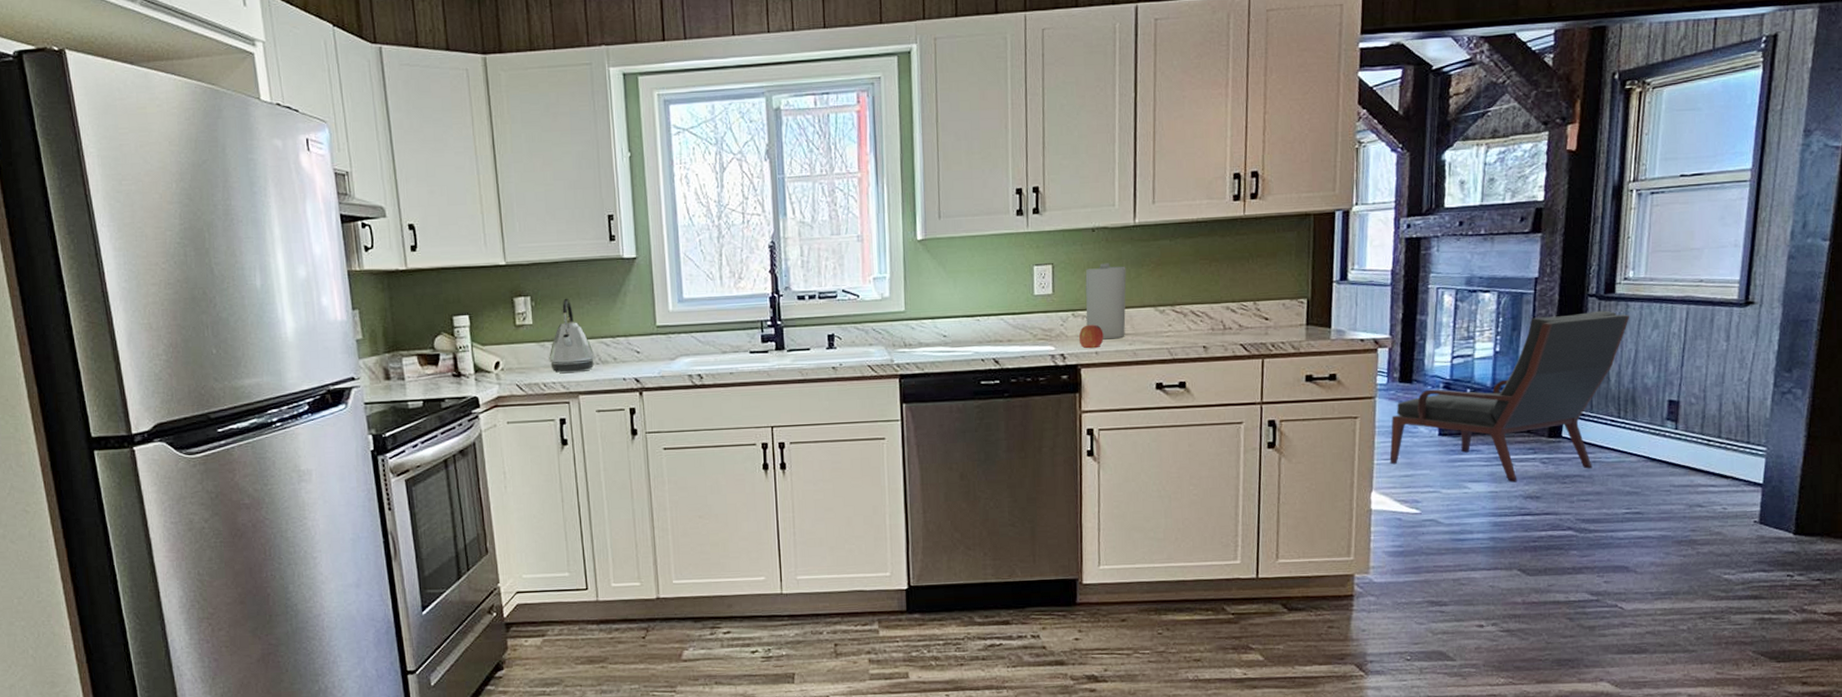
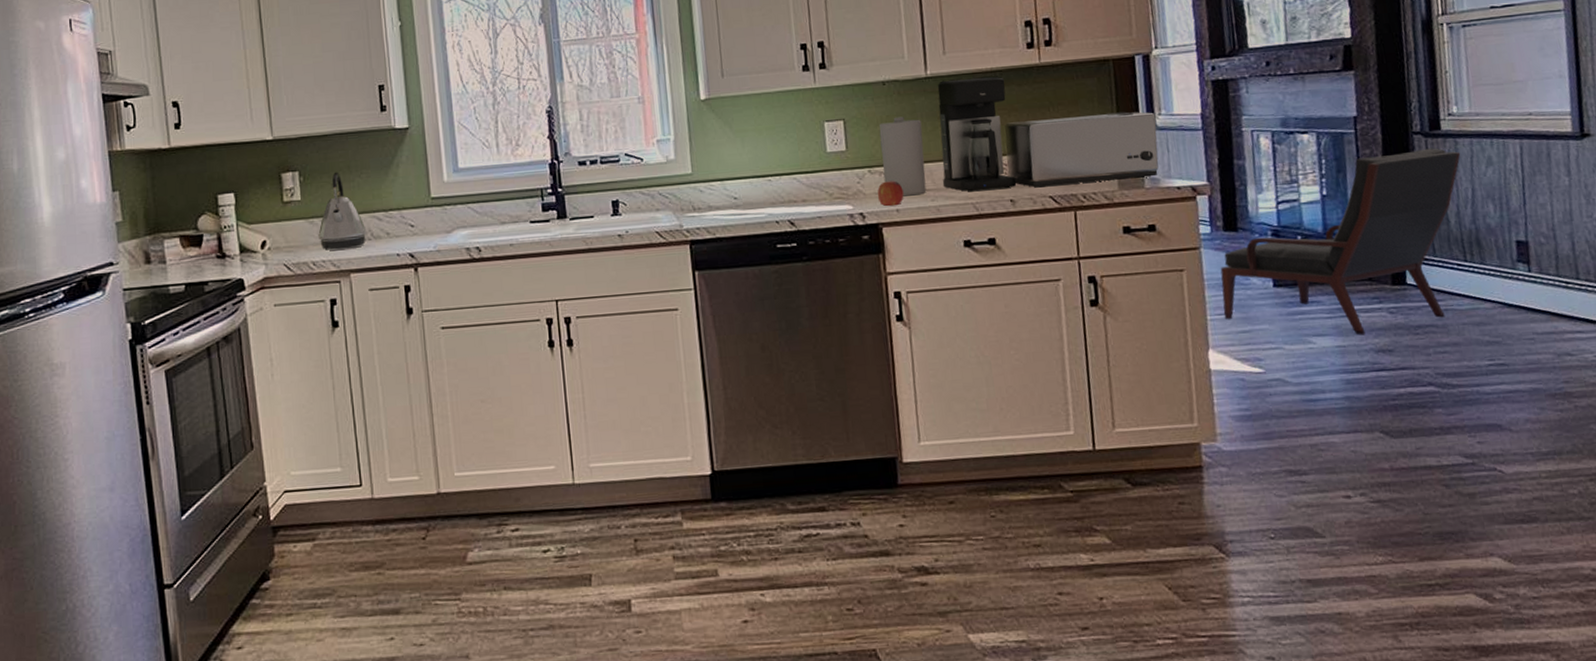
coffee maker: none [1142,227,1211,338] -> present [938,77,1017,192]
toaster: none [1203,265,1349,336] -> present [1004,112,1159,188]

